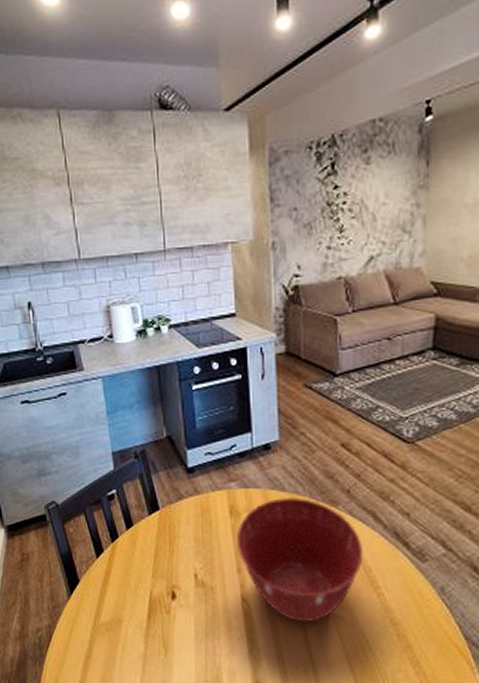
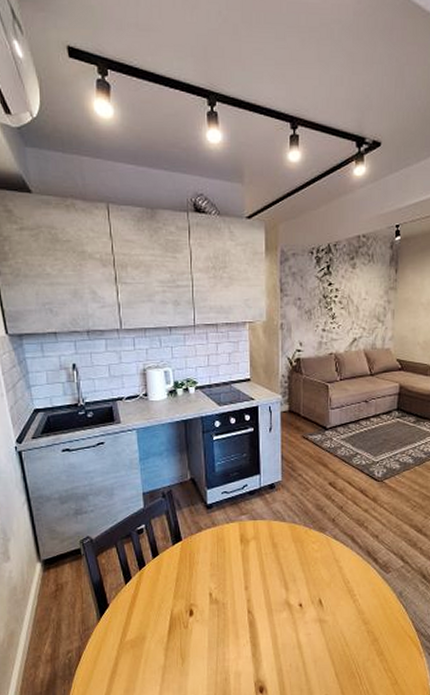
mixing bowl: present [236,498,364,623] -> none [245,527,344,628]

